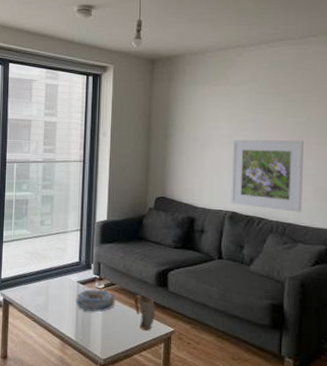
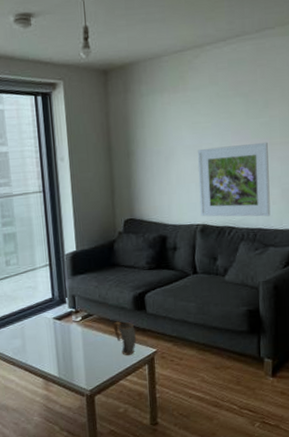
decorative bowl: present [76,289,115,313] -> none [54,322,95,347]

